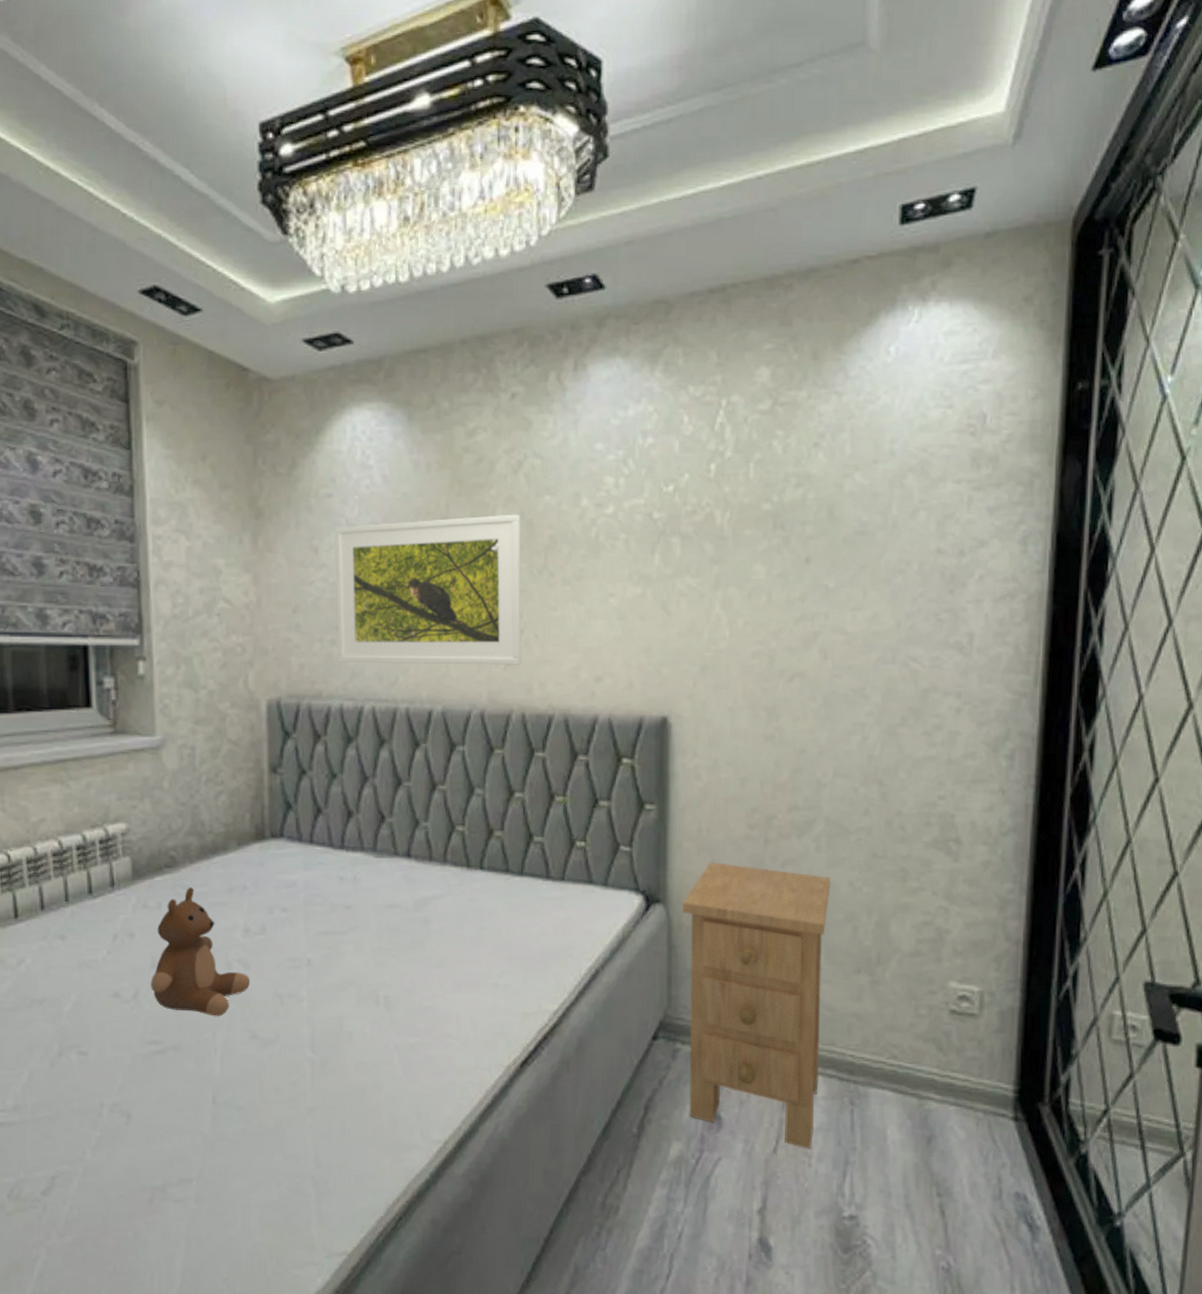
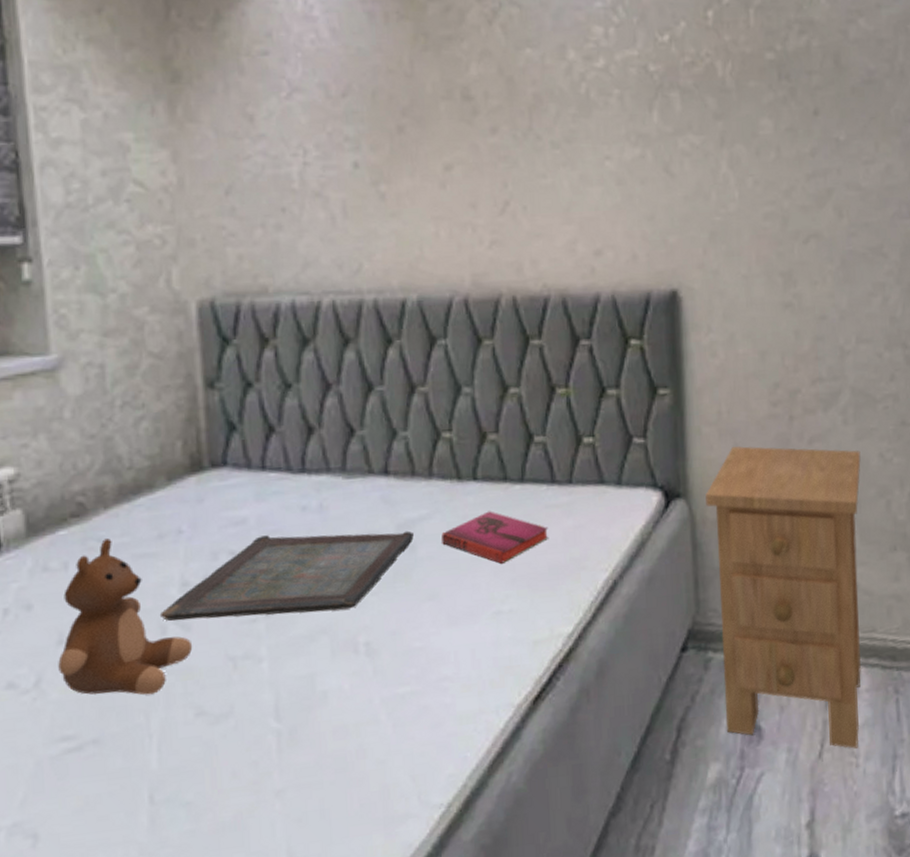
serving tray: none [227,898,429,967] -> present [159,530,415,621]
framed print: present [335,514,522,665] -> none [274,70,509,251]
hardback book: none [451,897,542,943] -> present [441,511,549,564]

